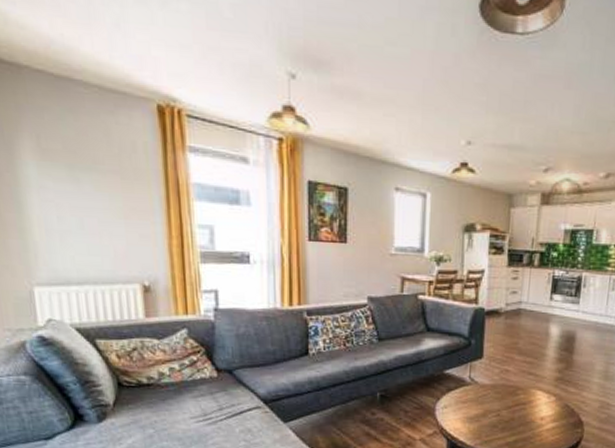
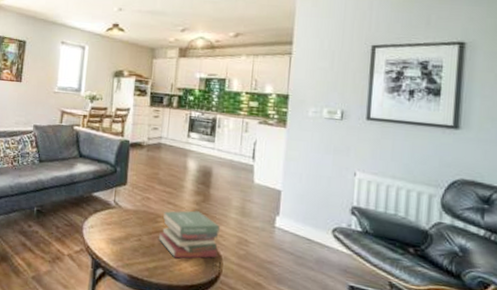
books: none [518,379,583,429] -> present [158,210,221,259]

